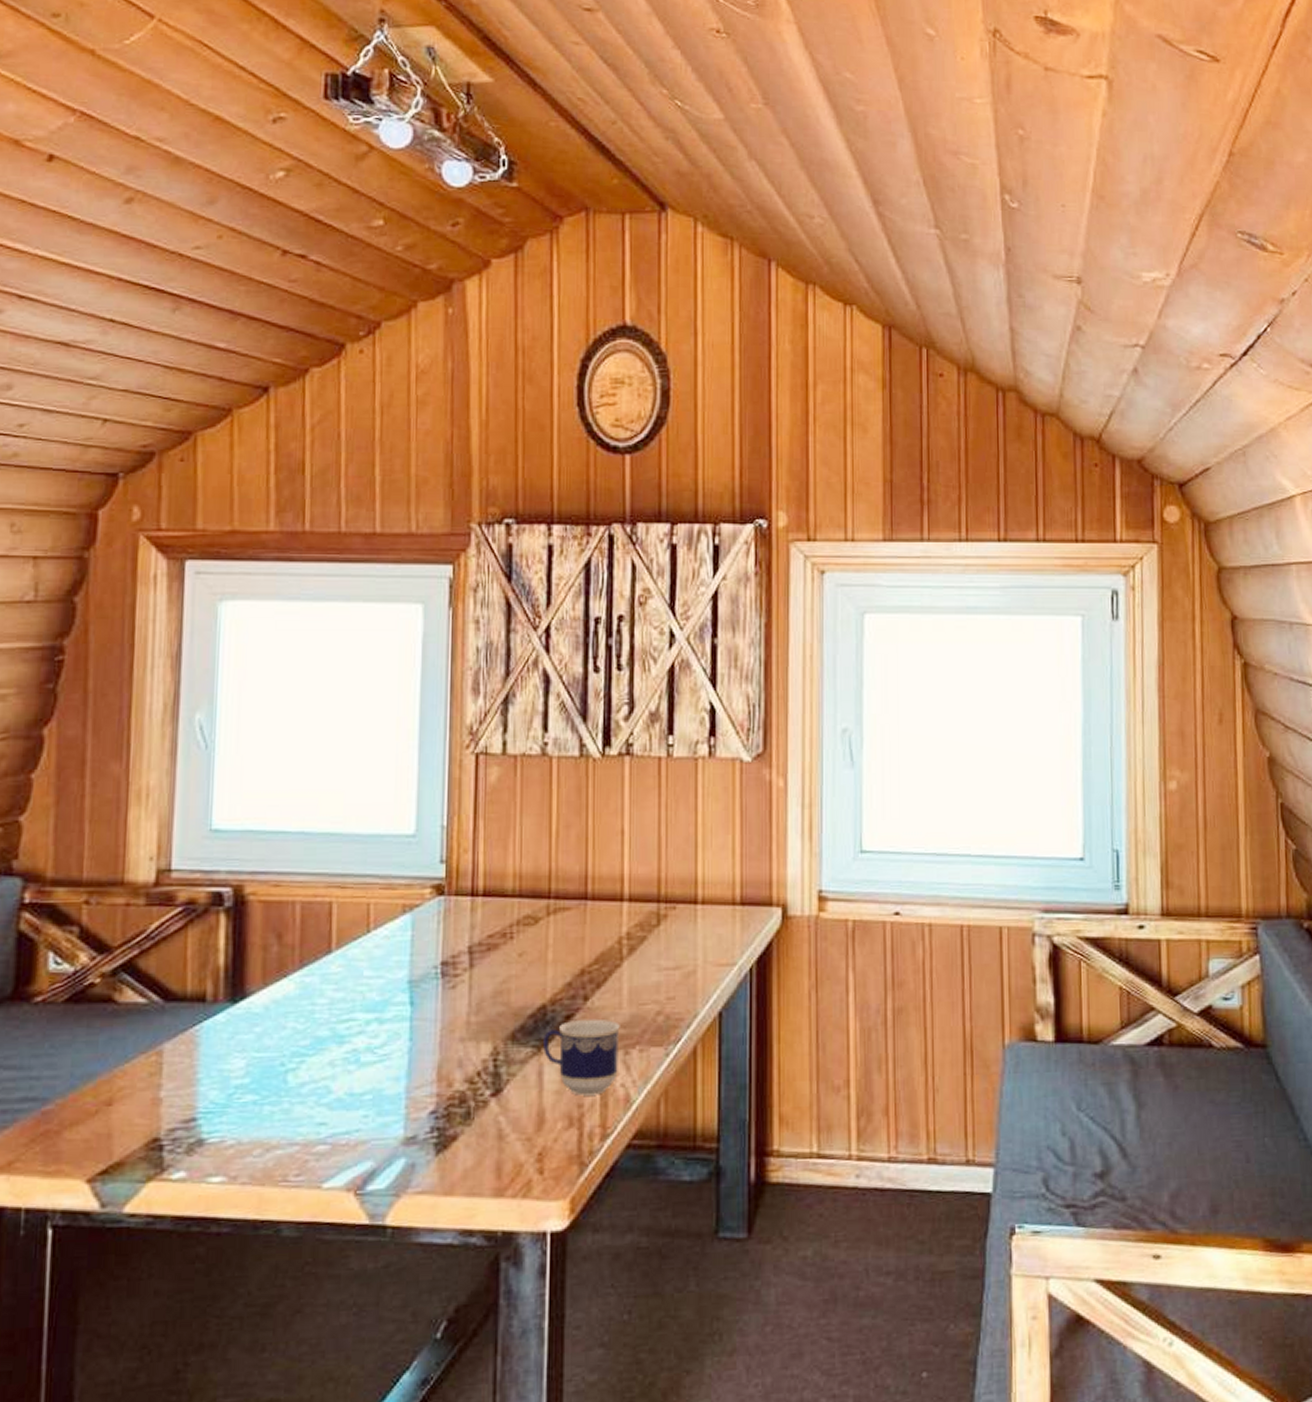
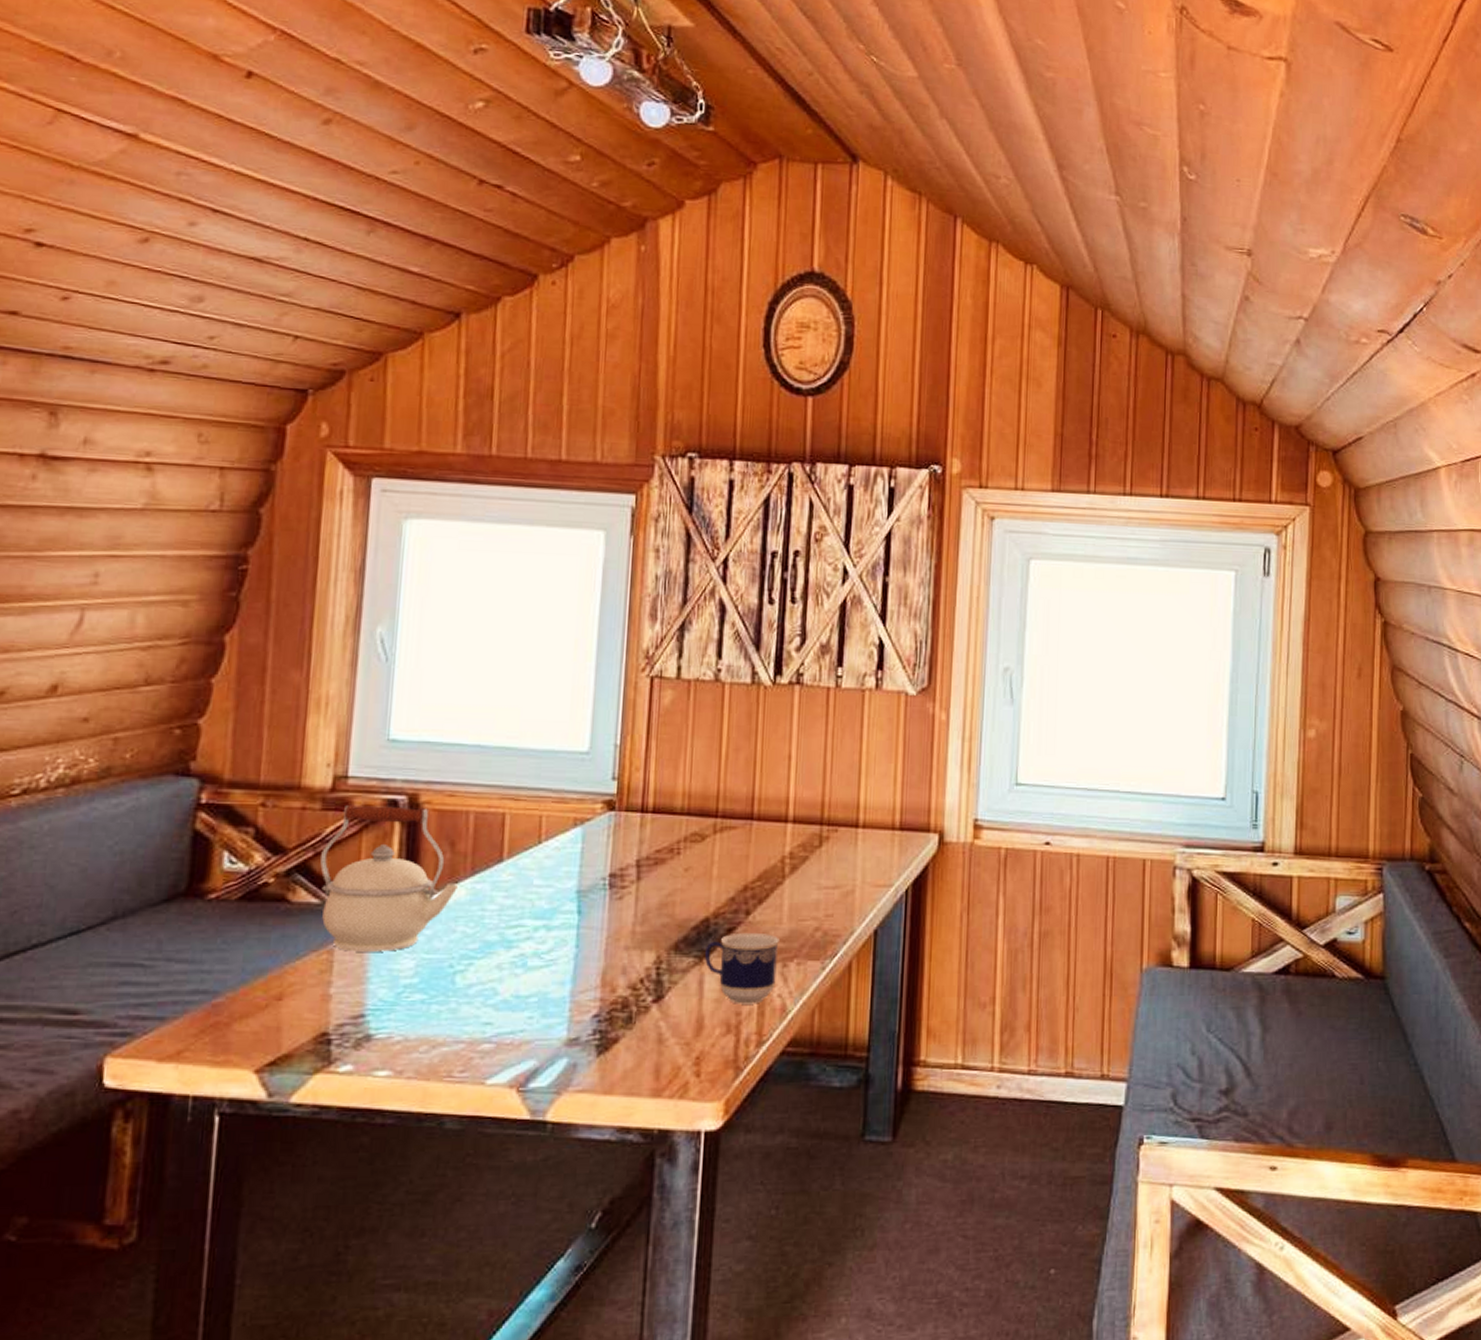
kettle: none [146,898,288,1053] -> present [320,804,459,952]

